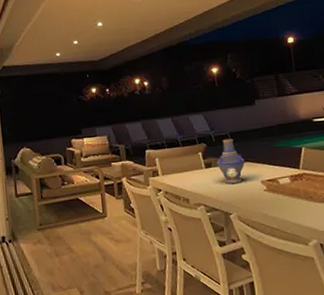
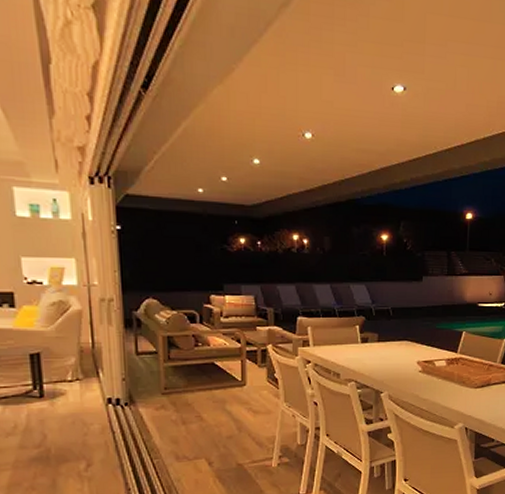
vase: present [217,138,245,185] -> none [374,314,404,362]

